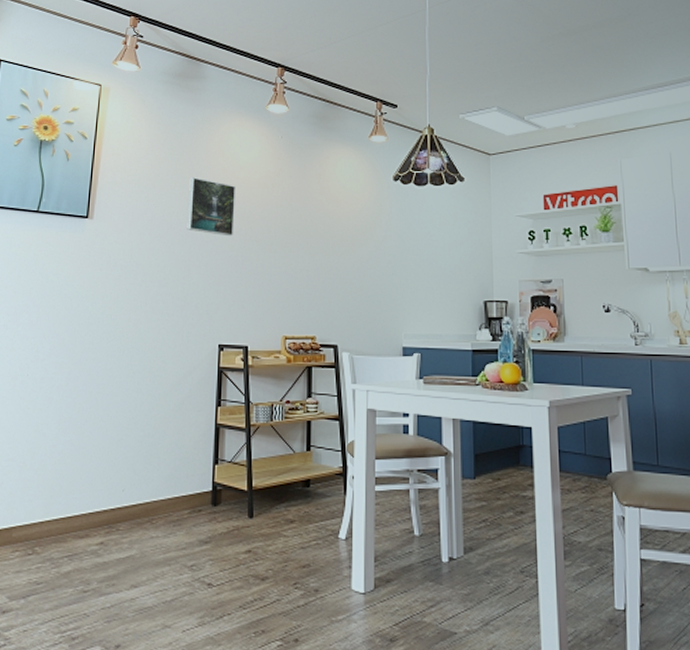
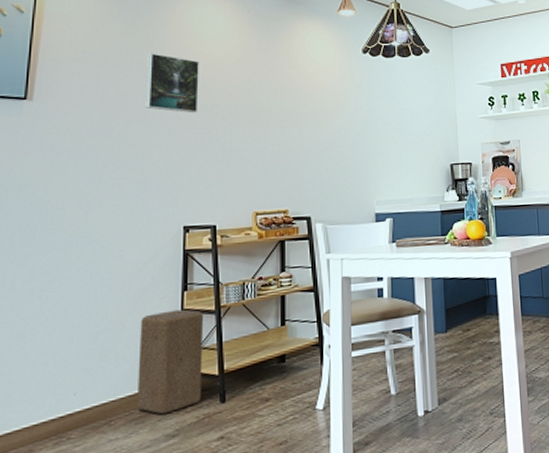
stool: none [174,423,235,521] -> present [136,309,204,415]

